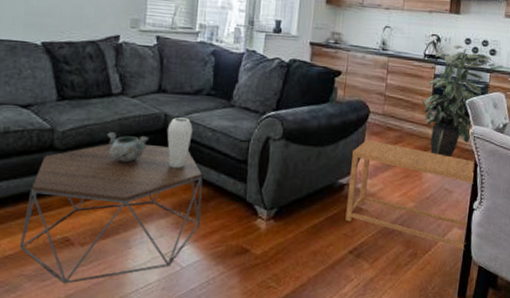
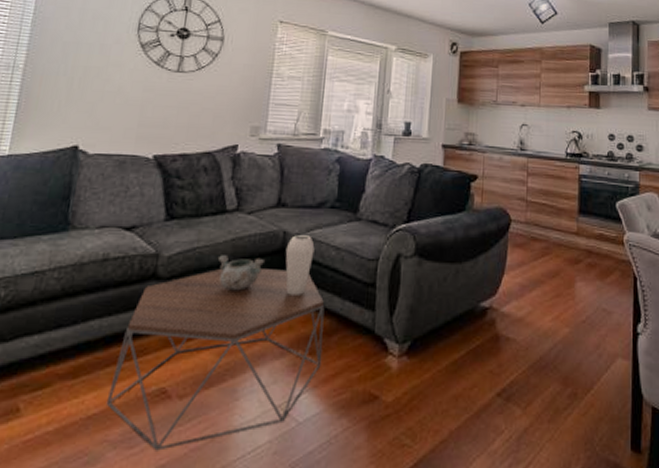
side table: present [345,140,474,249] -> none [490,253,635,385]
indoor plant: present [421,45,492,158] -> none [567,142,639,271]

